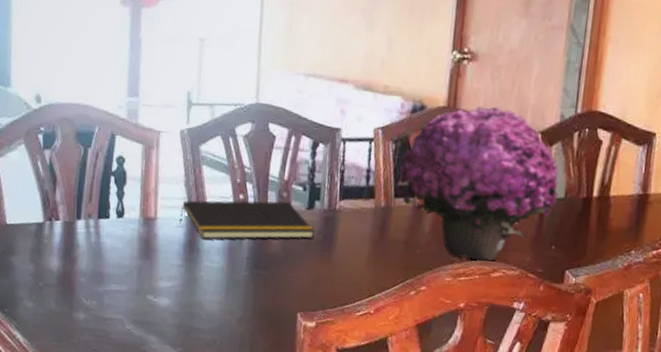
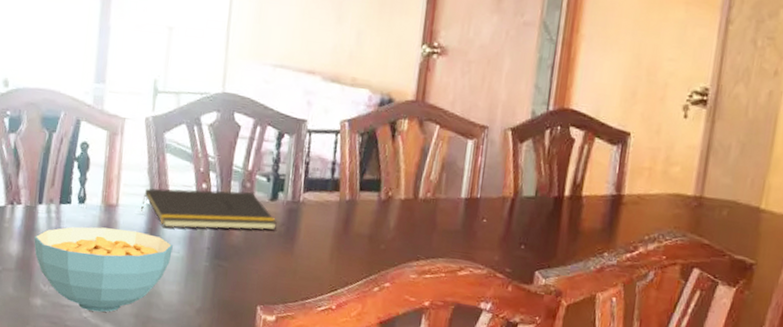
cereal bowl: none [74,240,213,324] -> present [34,226,173,313]
flower: present [396,106,559,261] -> none [361,101,529,259]

